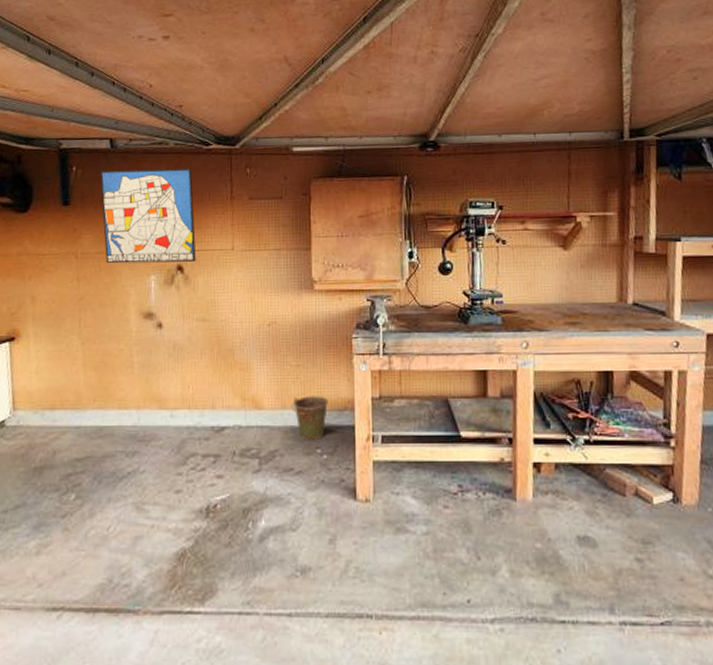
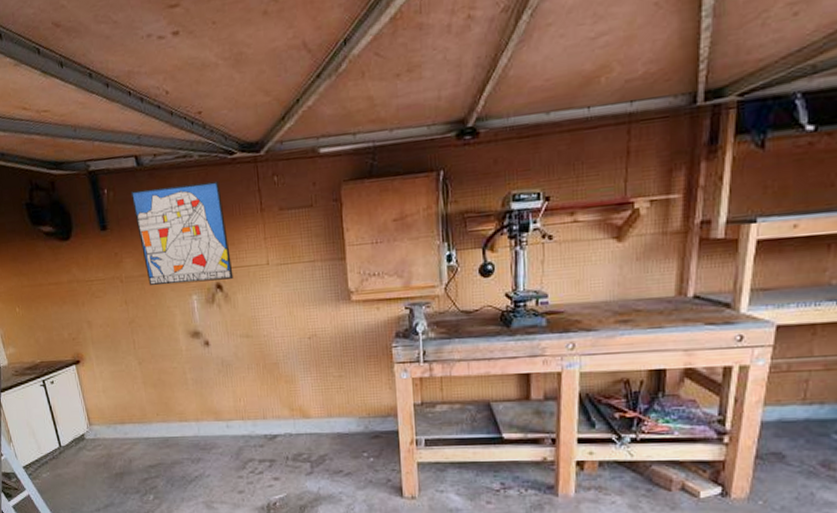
bucket: present [292,396,329,441] -> none [337,404,373,446]

